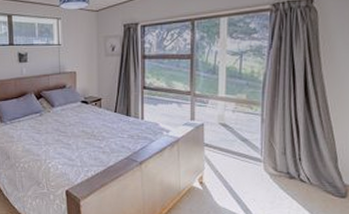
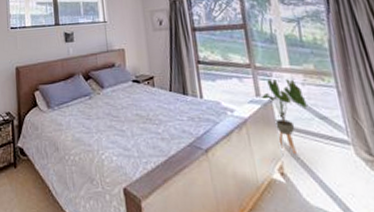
house plant: none [193,105,233,168] -> present [259,79,308,155]

